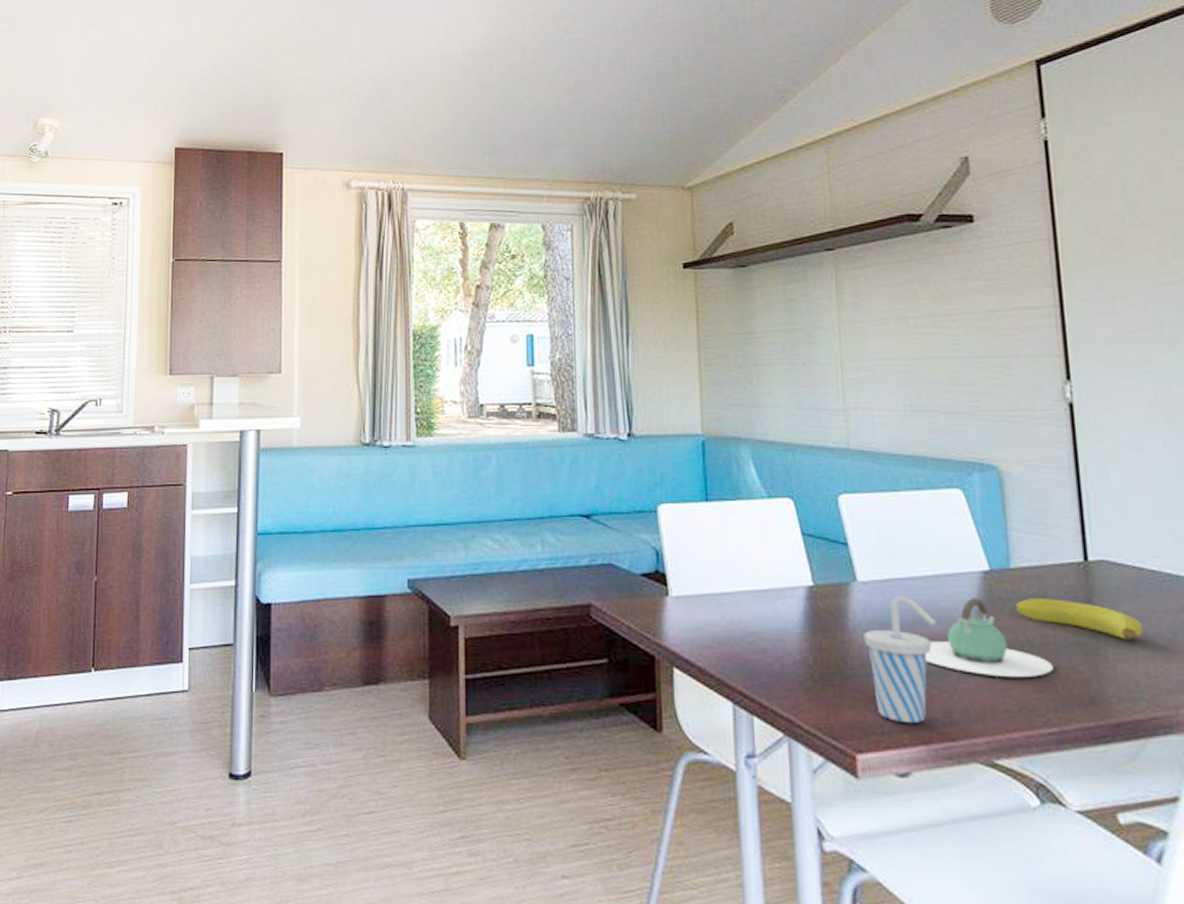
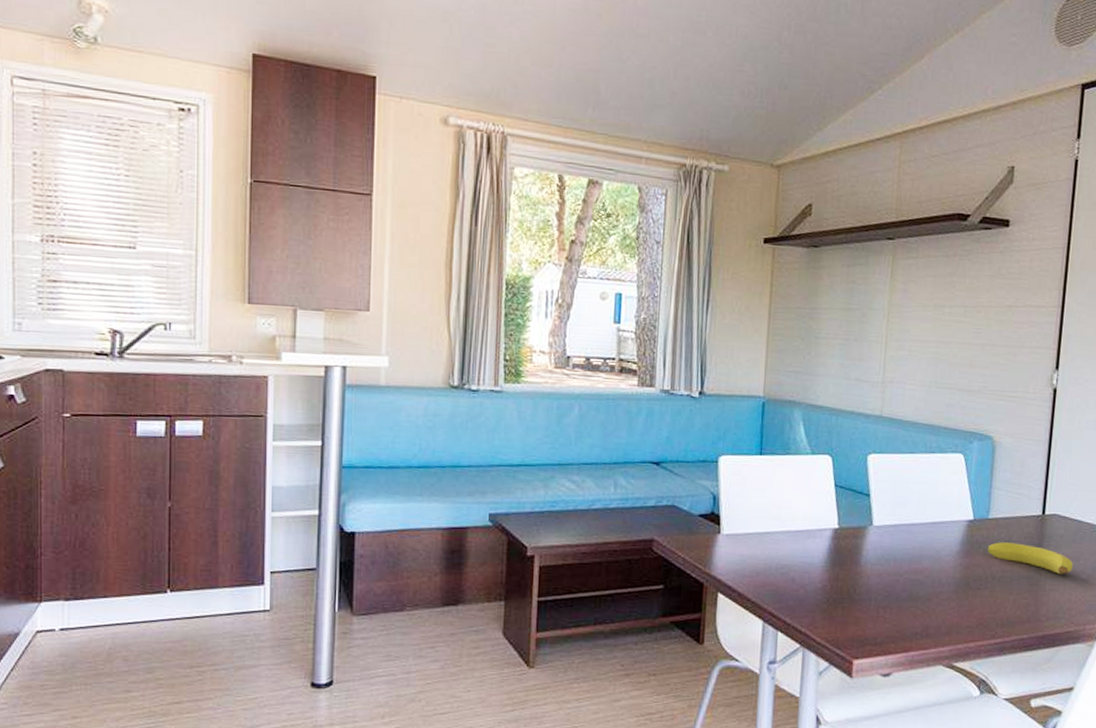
cup: present [863,595,937,724] -> none [871,537,928,637]
teapot: present [925,597,1053,678] -> none [915,540,1006,602]

